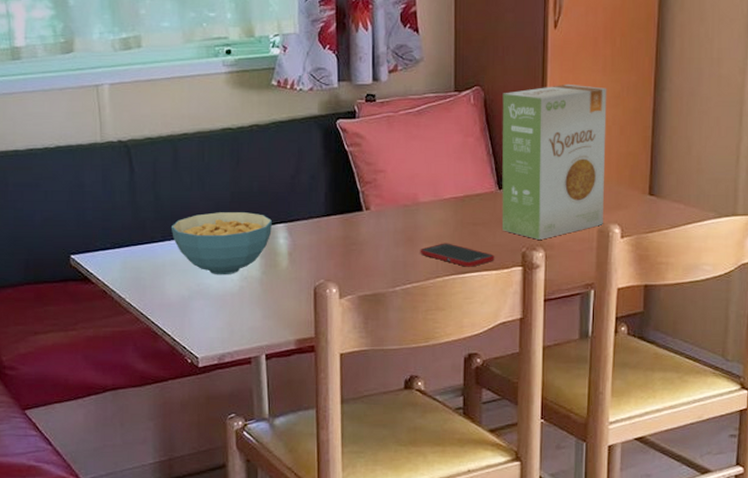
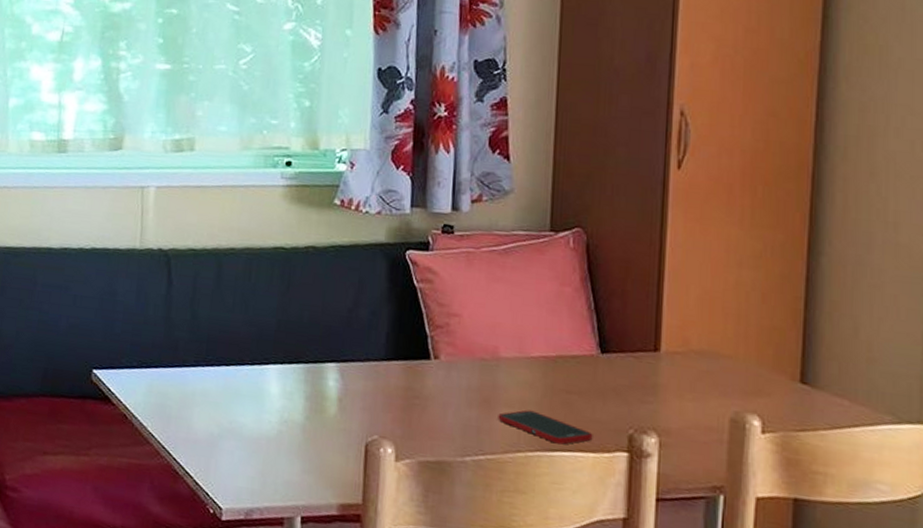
cereal bowl: present [170,212,272,275] -> none [206,340,322,415]
food box: present [501,85,607,240] -> none [603,235,745,422]

